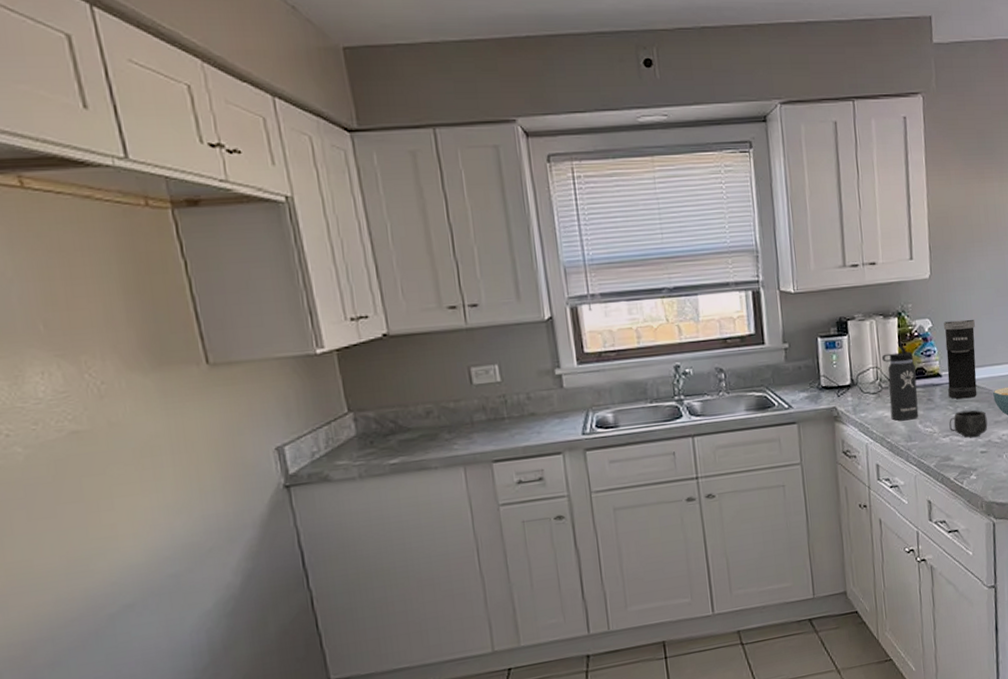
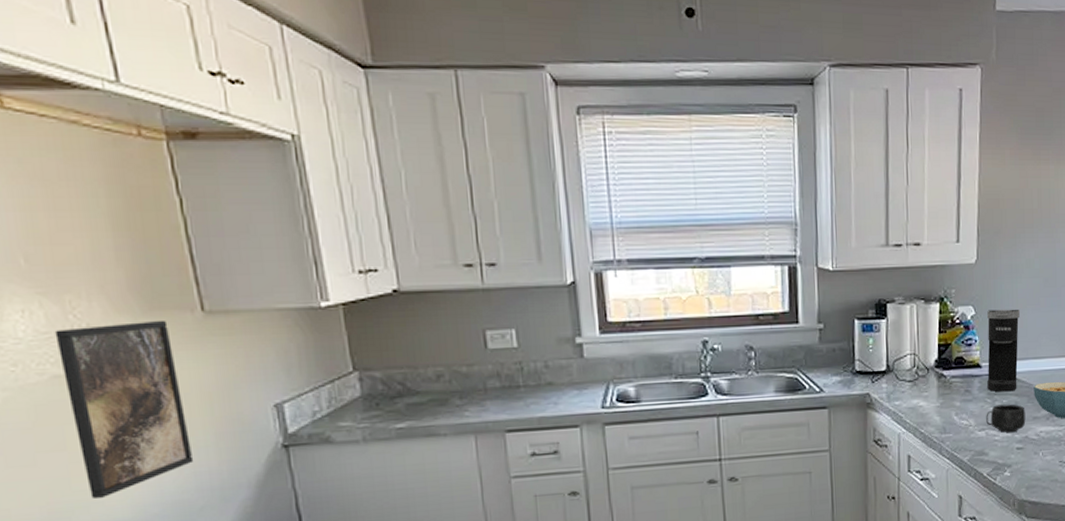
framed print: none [72,374,202,546] -> present [54,320,194,499]
thermos bottle: present [882,341,919,421] -> none [920,328,956,412]

